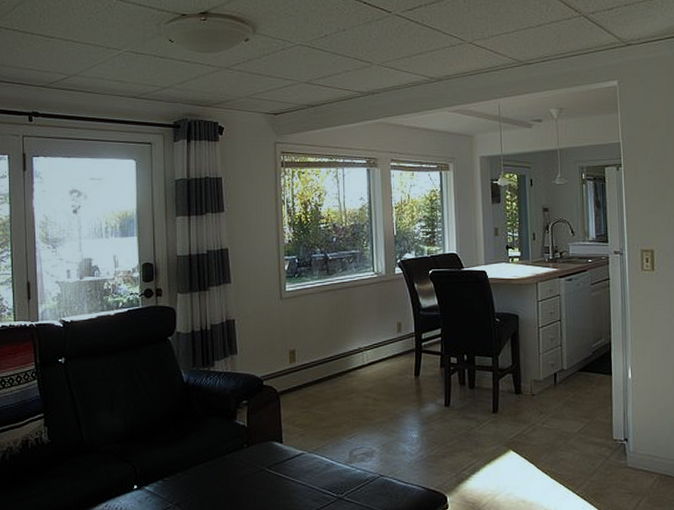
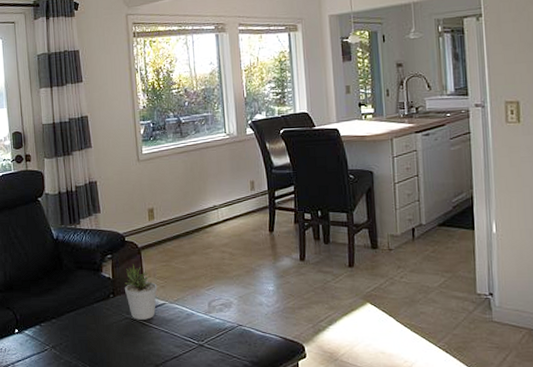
potted plant: none [261,410,296,472] -> present [125,264,158,320]

